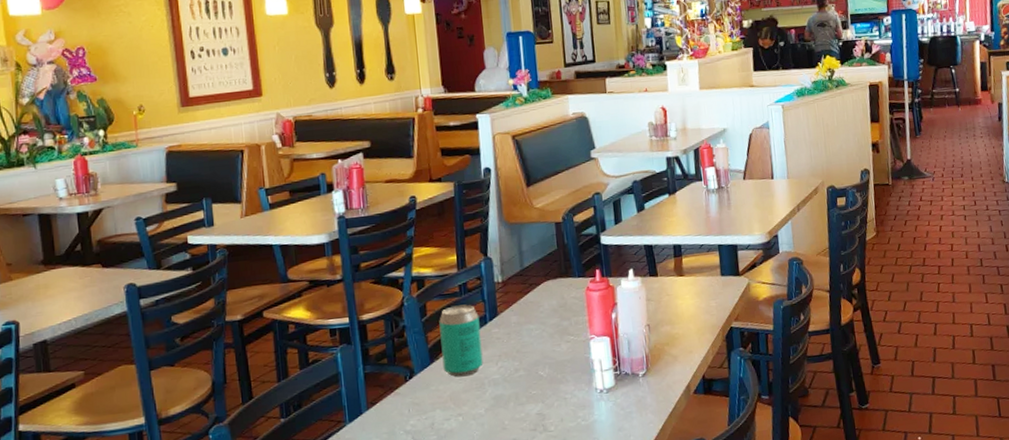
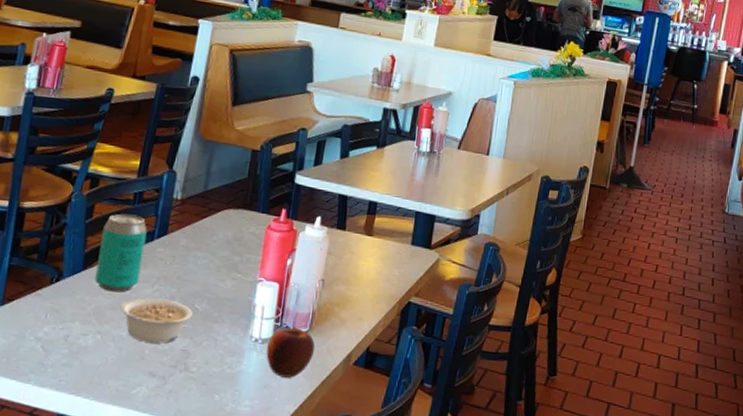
legume: none [473,372,540,415] -> present [120,297,194,344]
apple: none [612,372,656,419] -> present [266,328,316,378]

